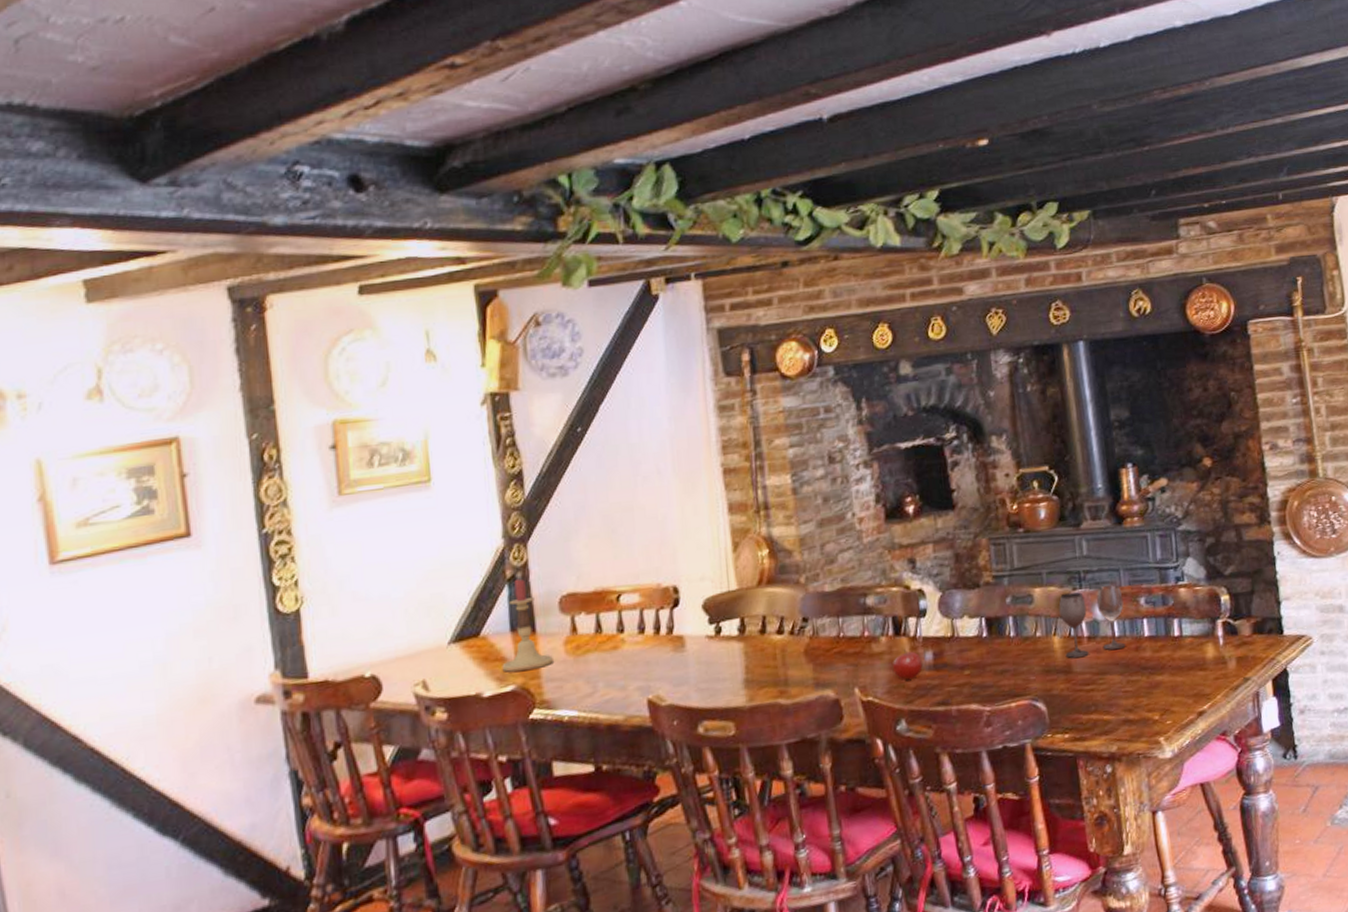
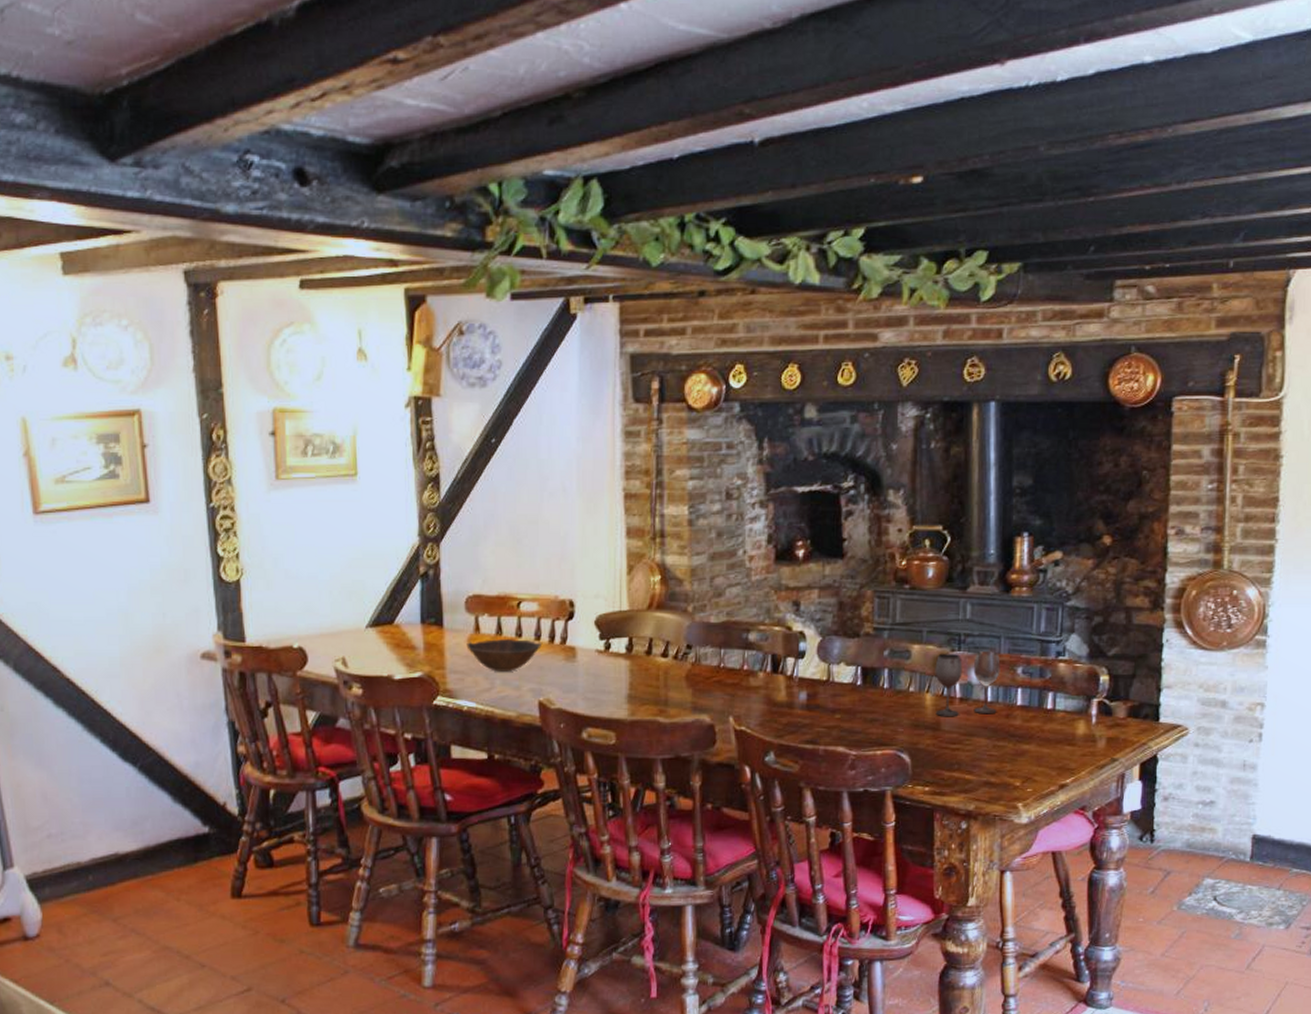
candlestick: present [502,578,553,672] -> none [412,575,457,661]
bowl: none [563,634,646,674] -> present [466,639,542,672]
fruit: present [892,649,923,680] -> none [766,686,796,716]

